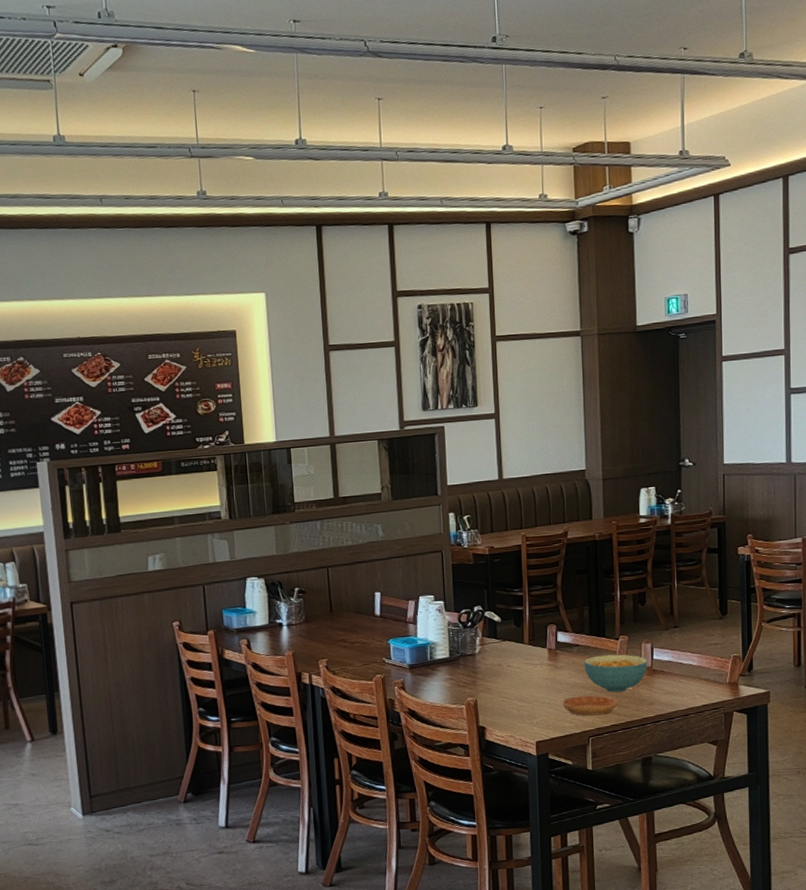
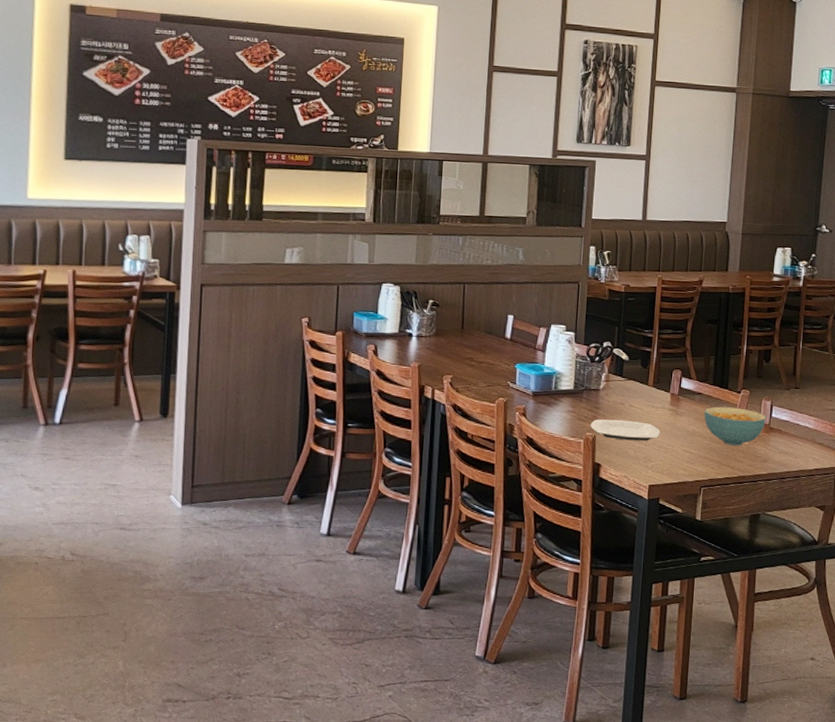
plate: none [470,680,542,701] -> present [590,419,660,441]
saucer: present [562,695,619,716] -> none [678,444,734,467]

